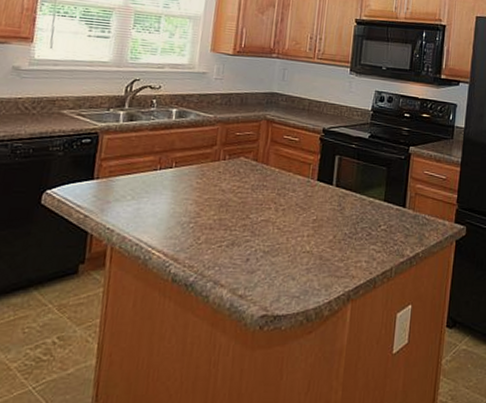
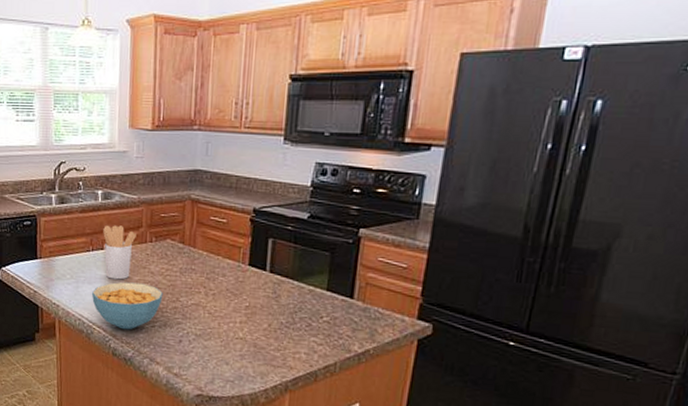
cereal bowl: none [154,201,233,252] -> present [91,282,163,330]
utensil holder: none [172,143,210,199] -> present [103,225,136,280]

